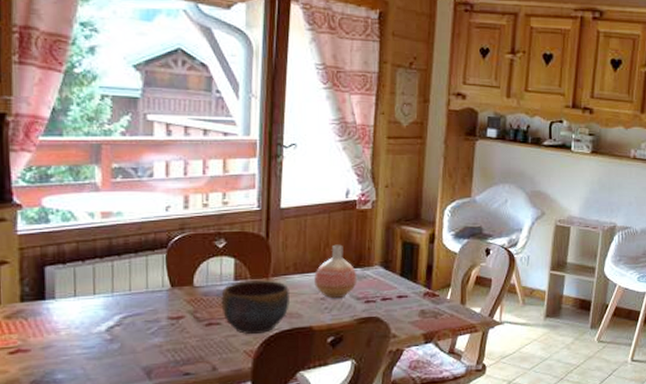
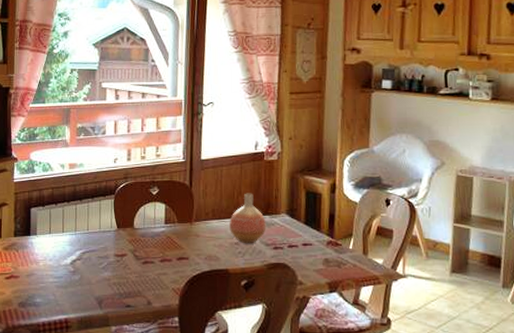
bowl: present [221,279,291,334] -> none [154,223,210,273]

